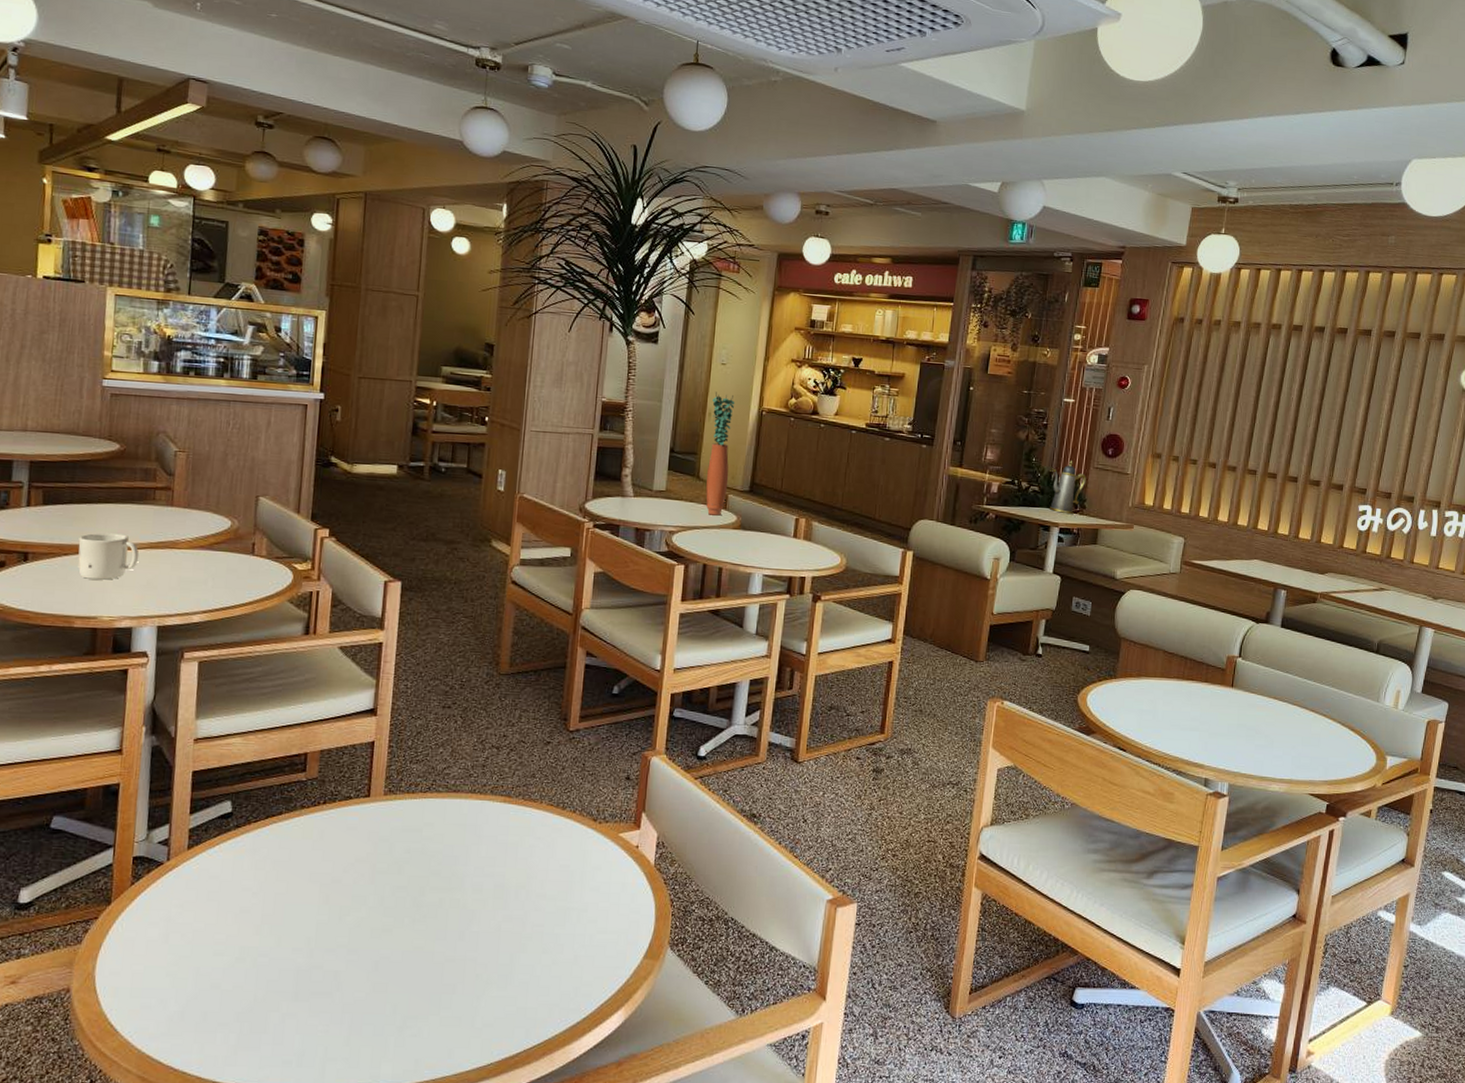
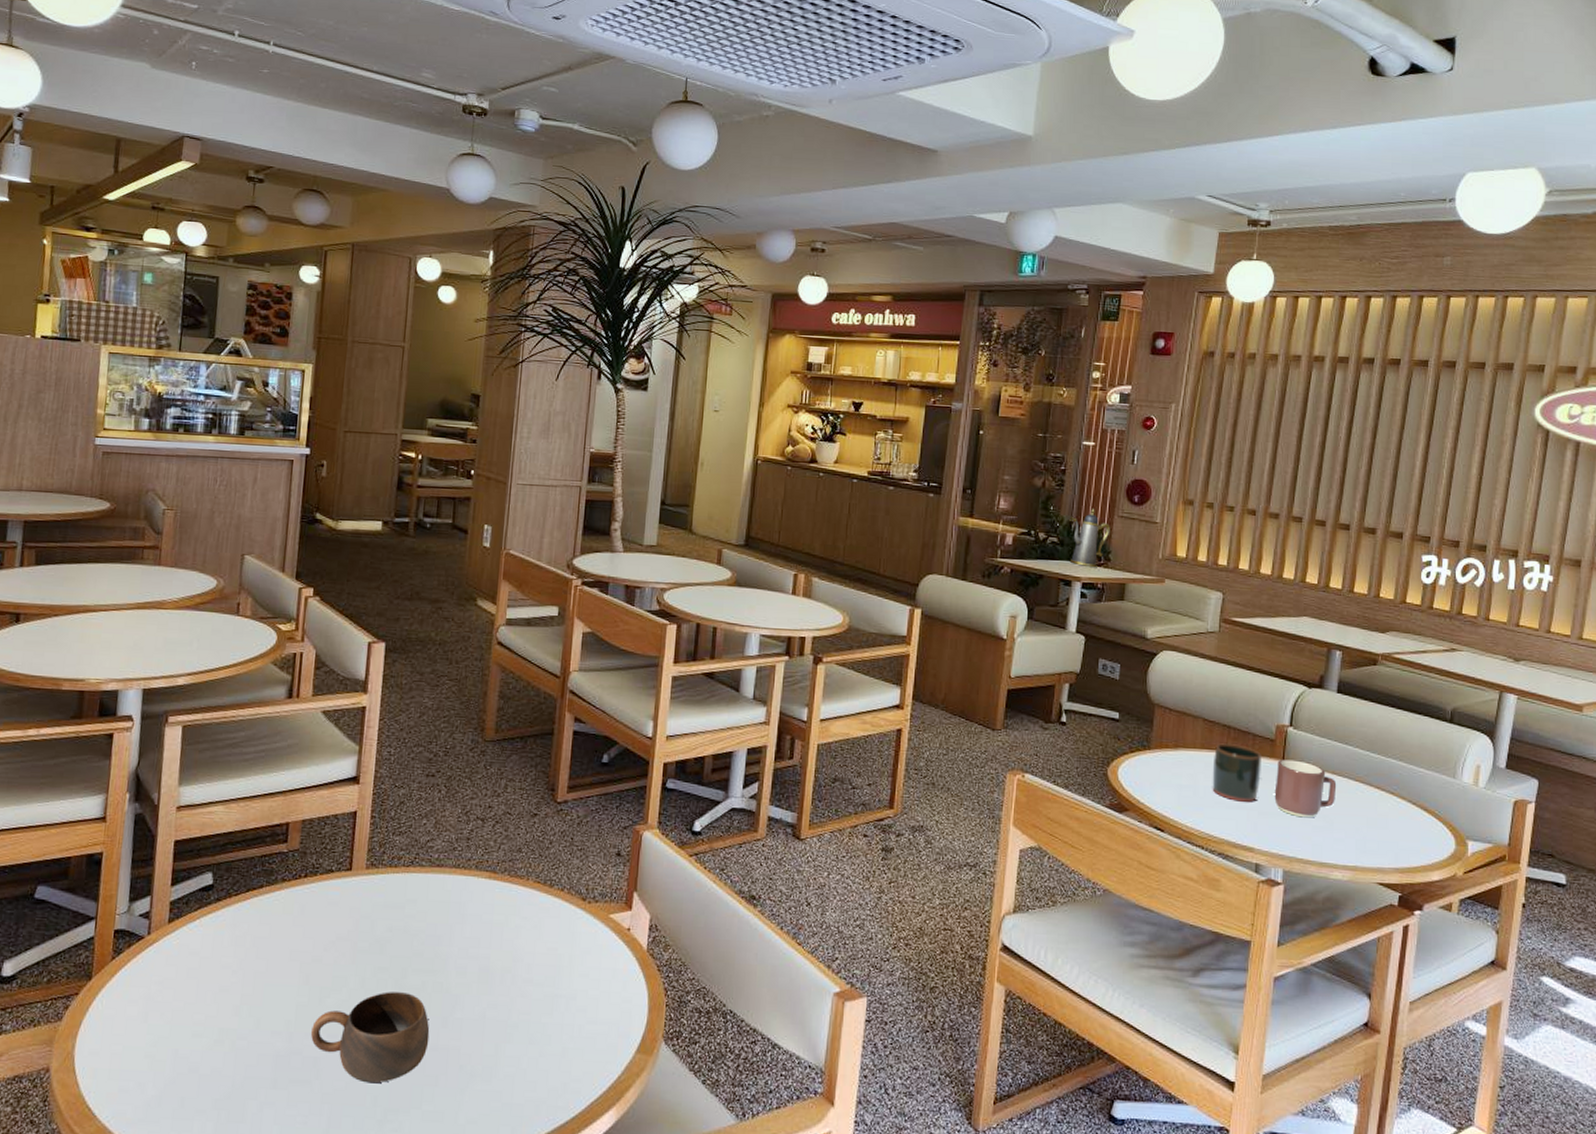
mug: present [78,532,140,580] -> none [67,593,127,641]
cup: none [331,909,447,993] -> present [310,991,430,1084]
vase: present [706,391,735,516] -> none [699,440,729,572]
mug: none [1169,672,1213,724] -> present [1212,742,1261,802]
mug: none [1223,686,1278,738] -> present [1274,759,1337,818]

